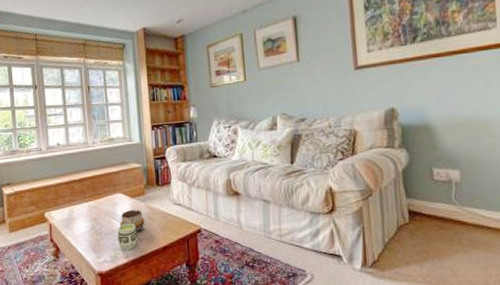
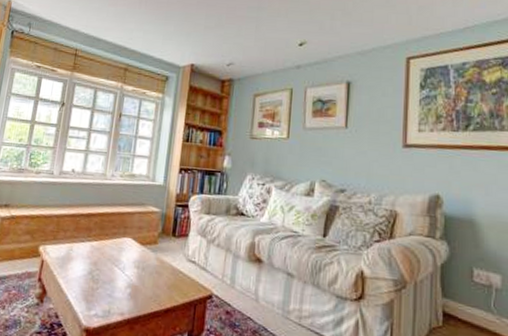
cup: present [117,223,138,251] -> none [114,274,140,307]
decorative bowl: present [120,210,145,233] -> none [122,259,151,287]

